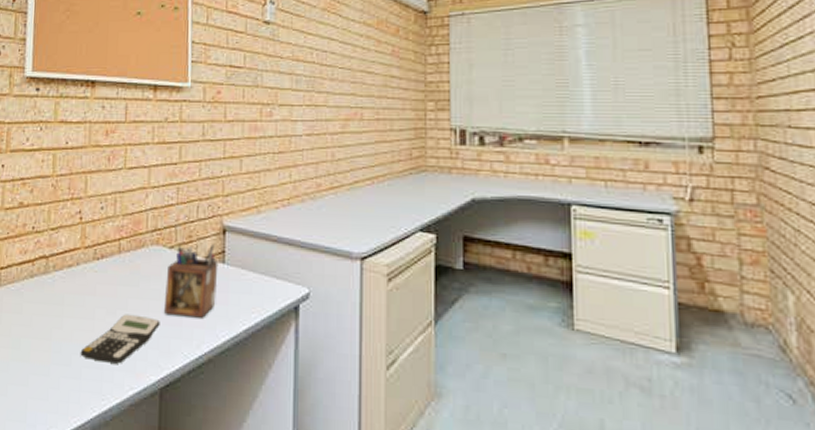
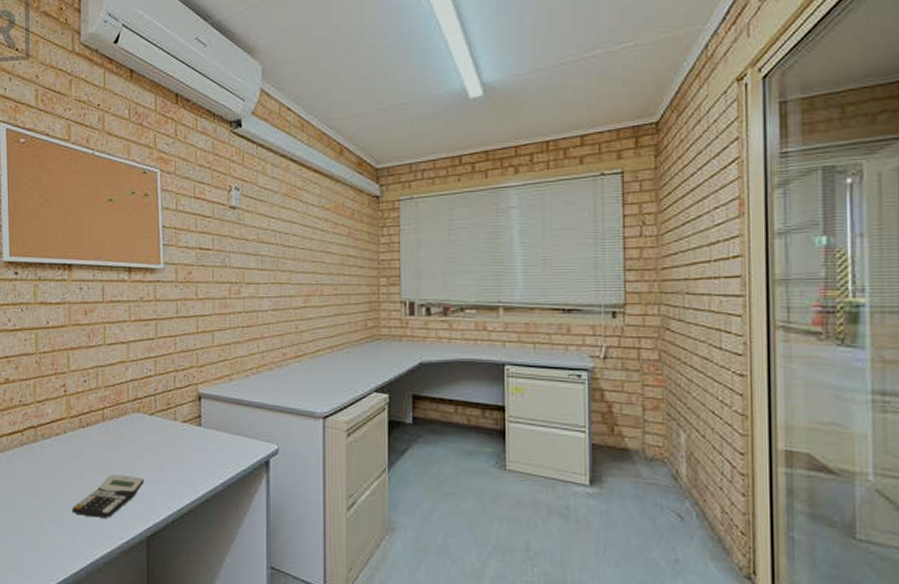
desk organizer: present [163,244,218,318] -> none [147,410,196,475]

